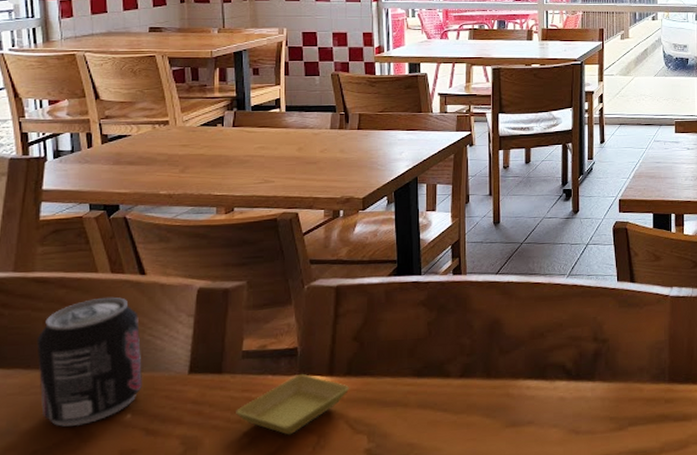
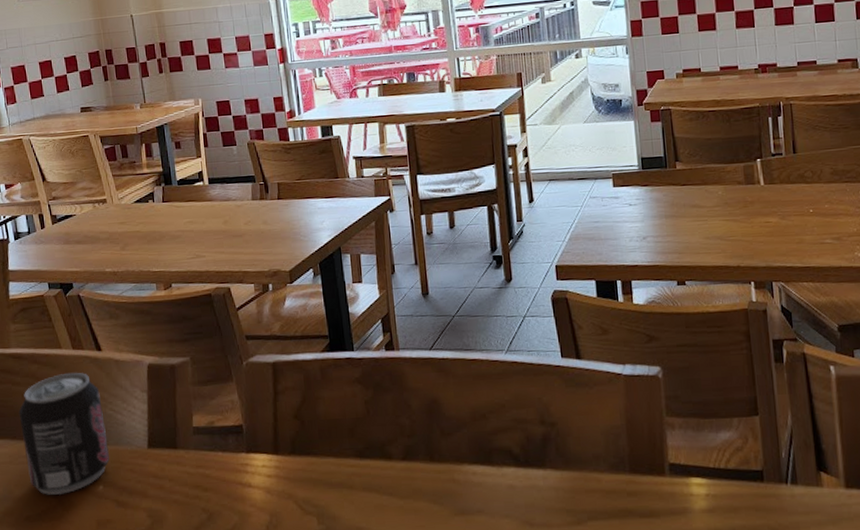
saucer: present [236,373,350,435] -> none [193,451,296,513]

